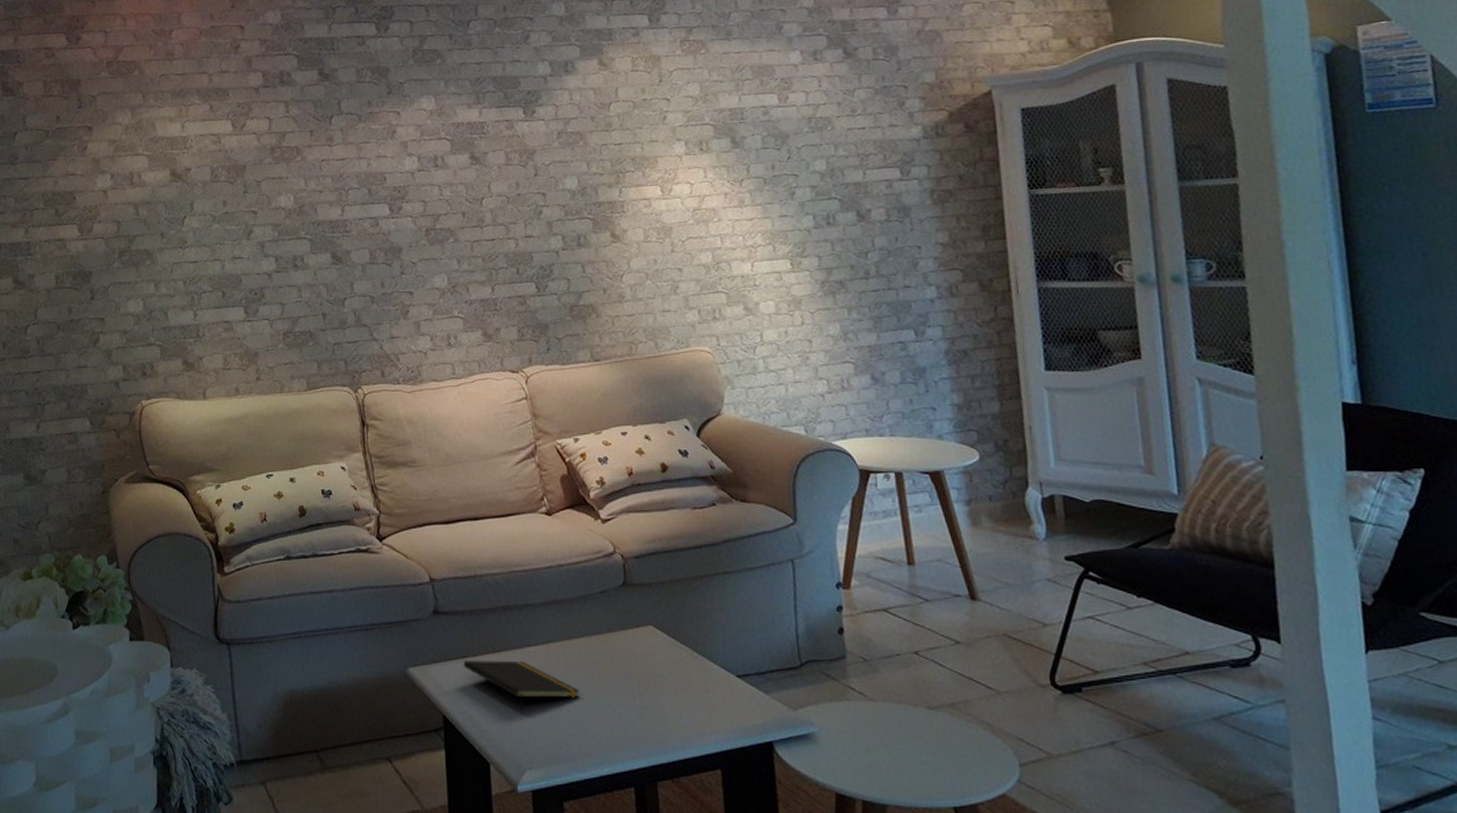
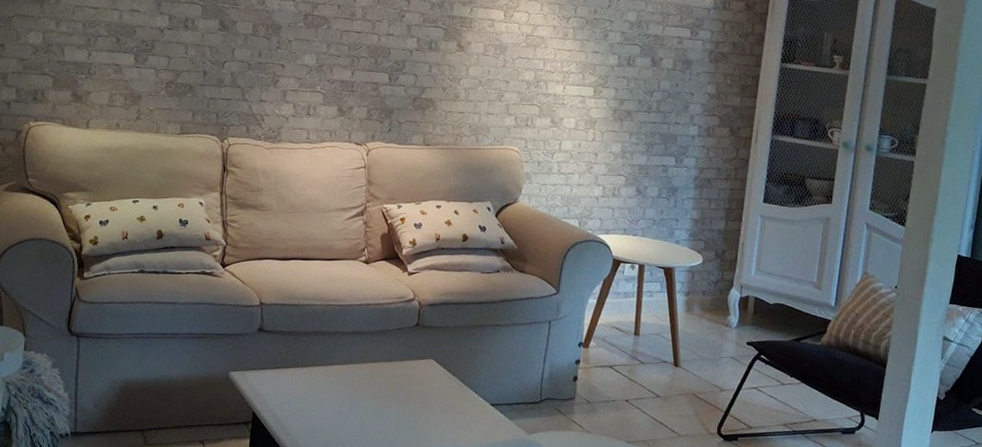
notepad: present [463,660,580,713] -> none [276,371,367,416]

